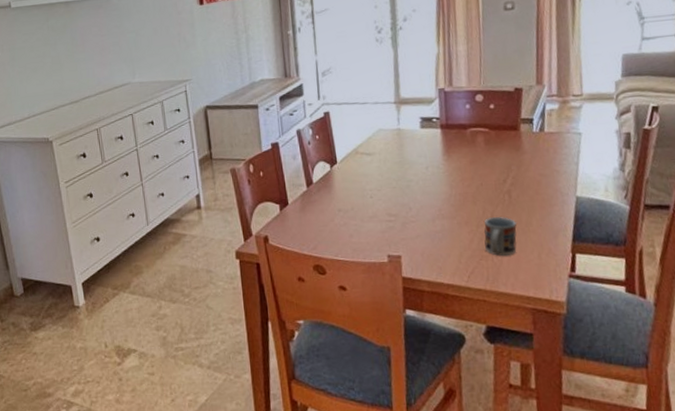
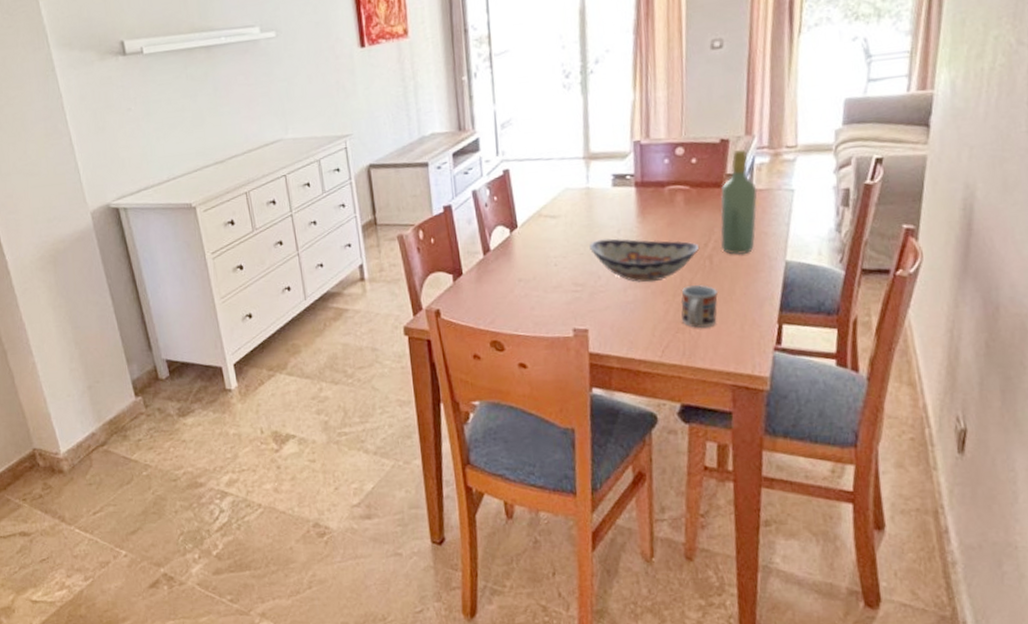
decorative bowl: none [401,174,499,214] -> present [589,238,700,283]
wine bottle: none [516,97,550,191] -> present [720,150,758,255]

